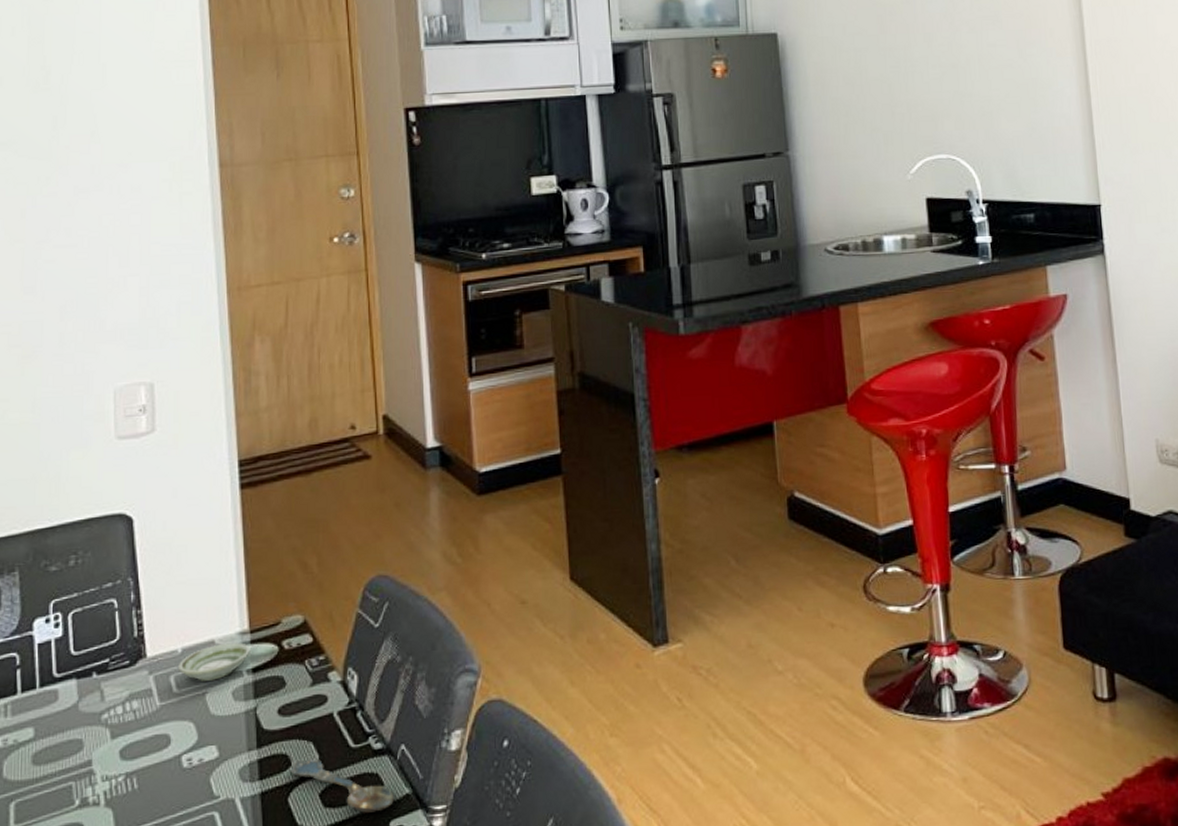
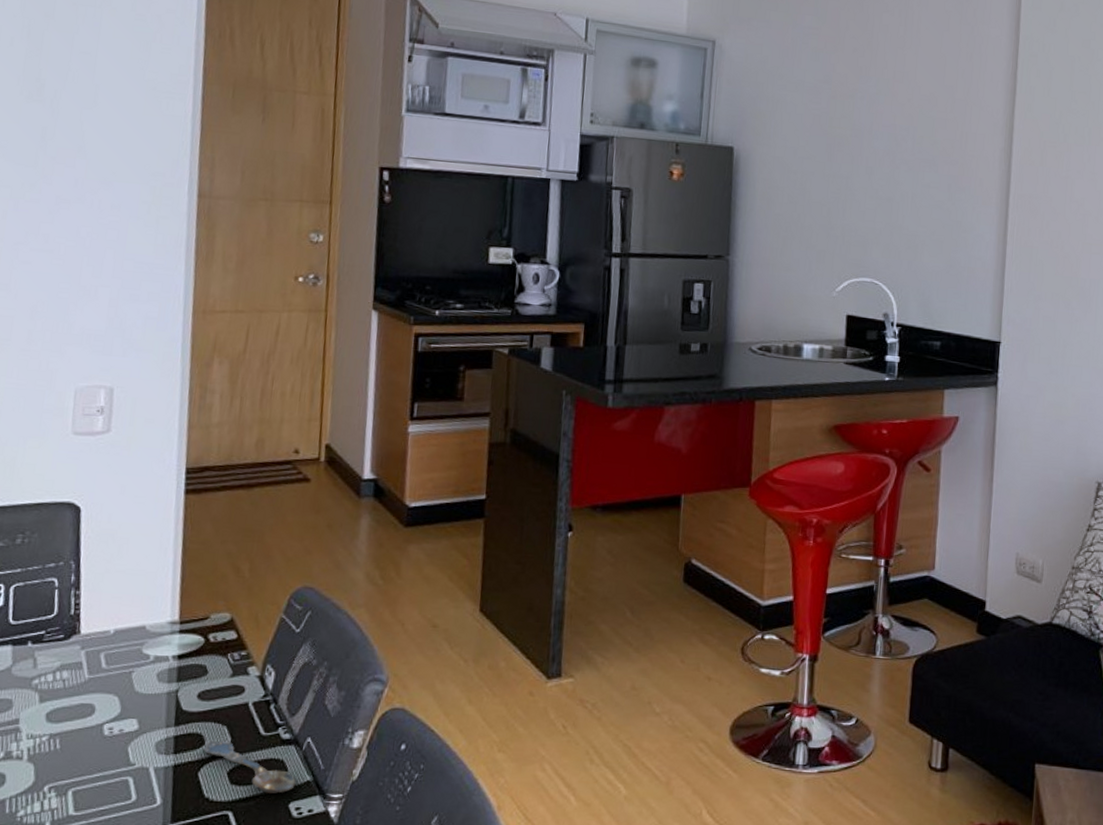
saucer: present [179,643,251,681] -> none [109,630,179,662]

